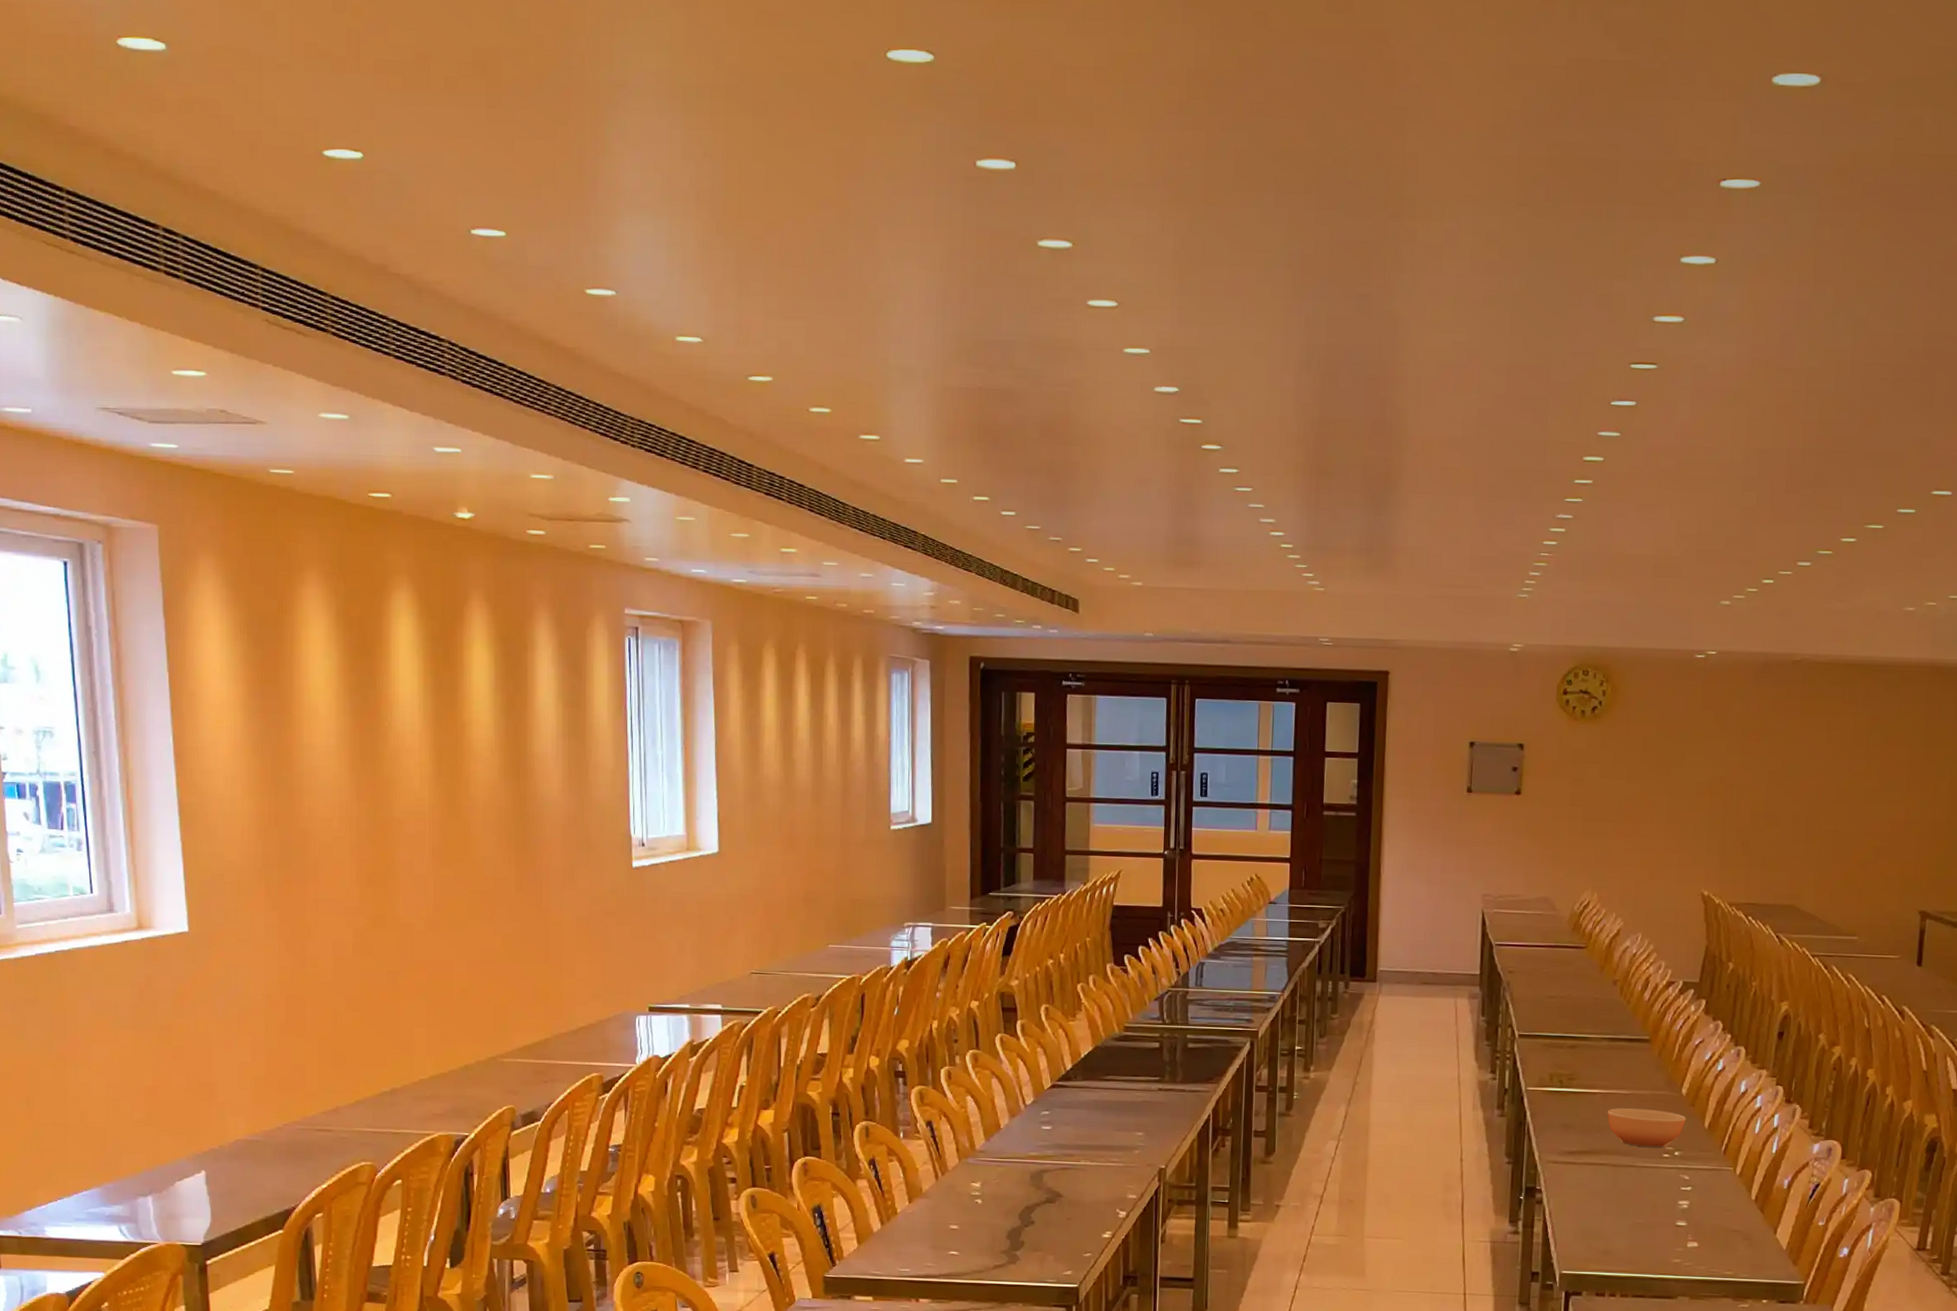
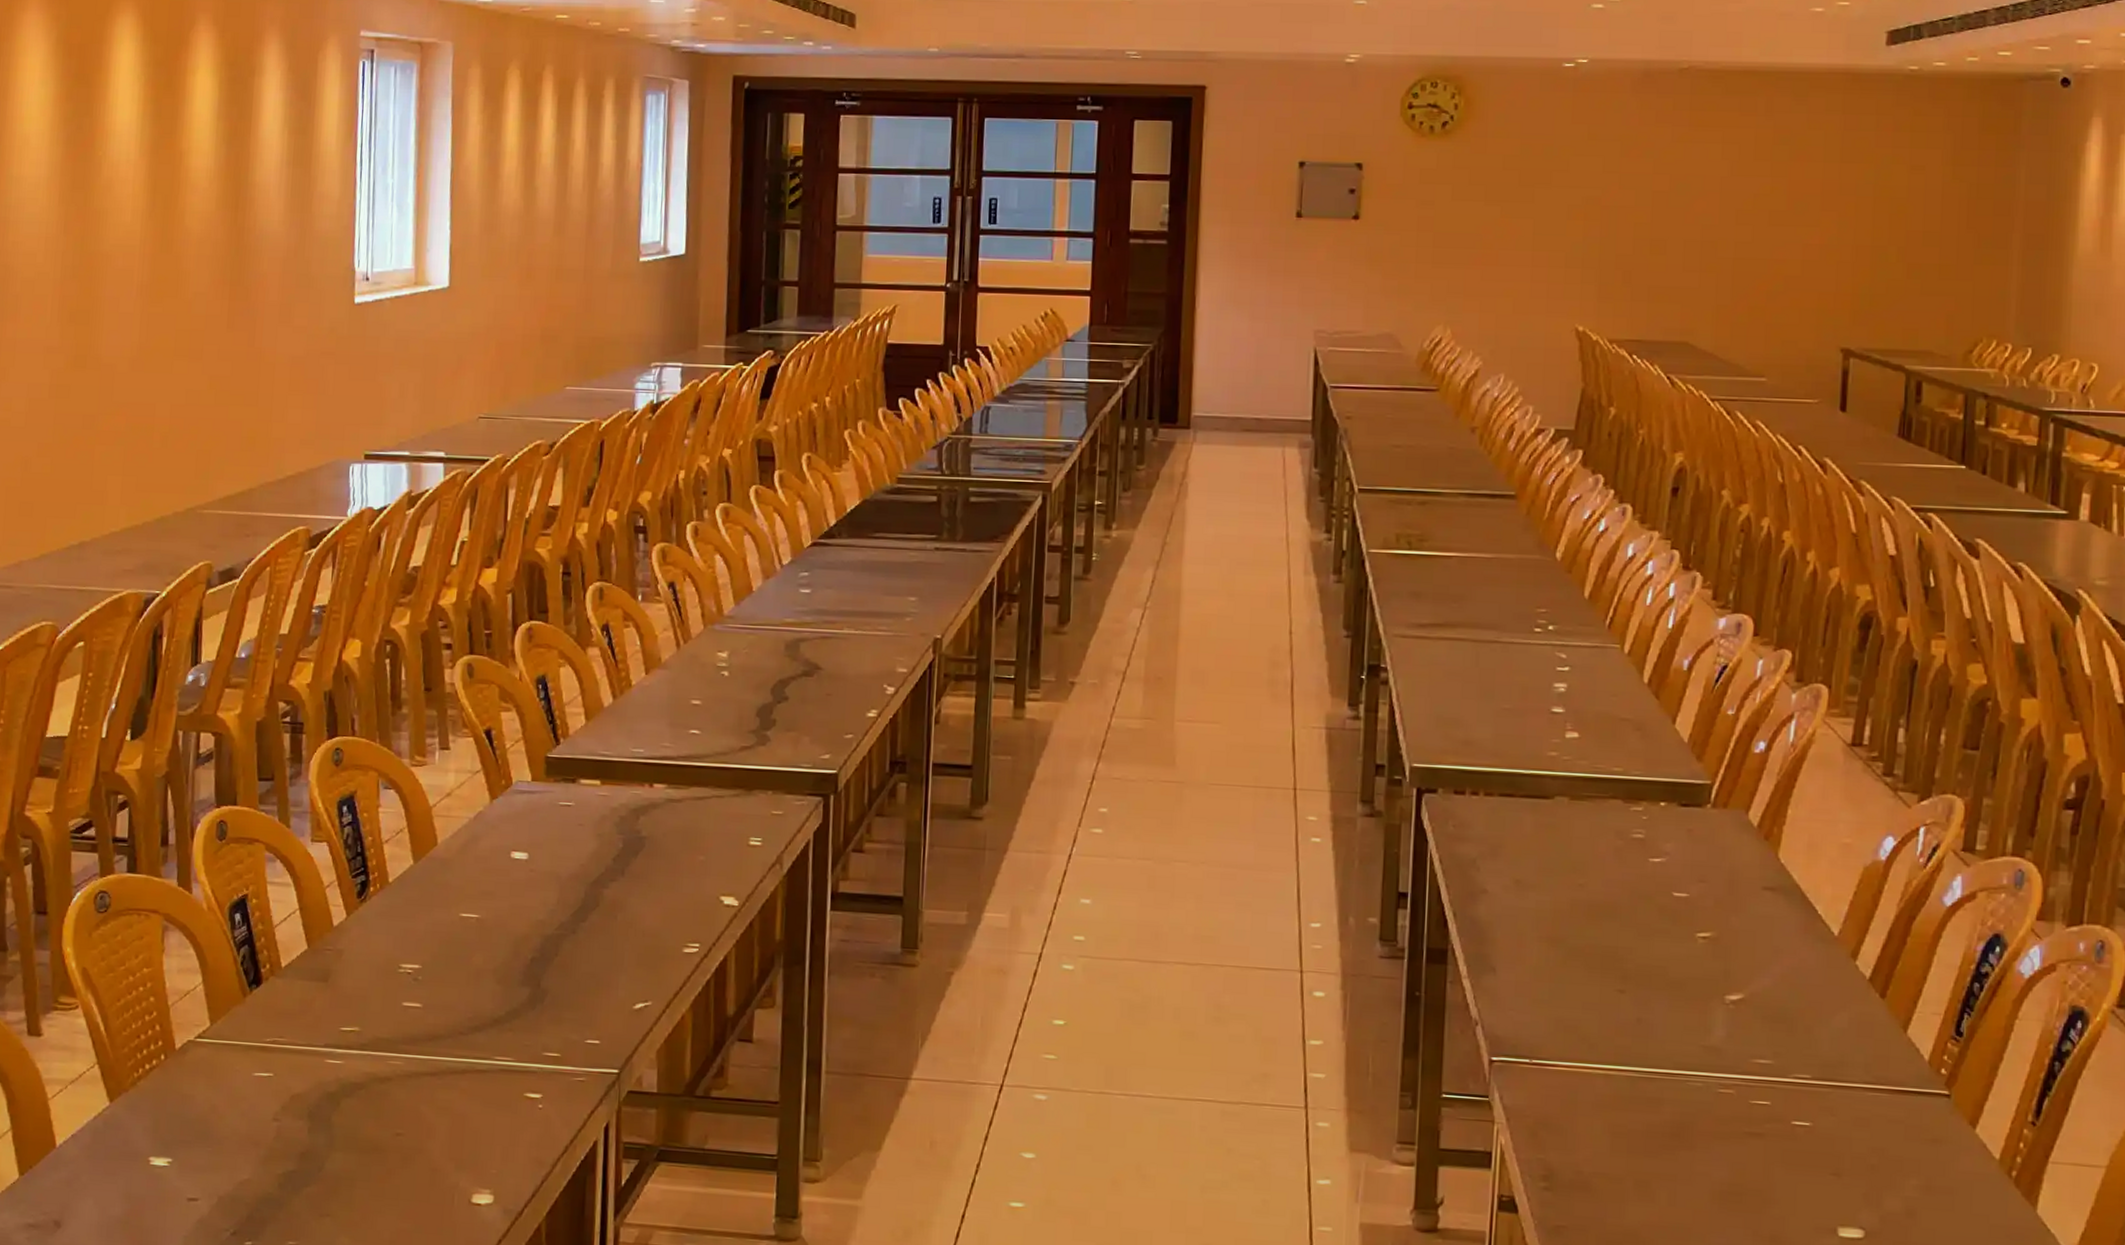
bowl: present [1607,1108,1687,1148] -> none [1465,574,1563,621]

